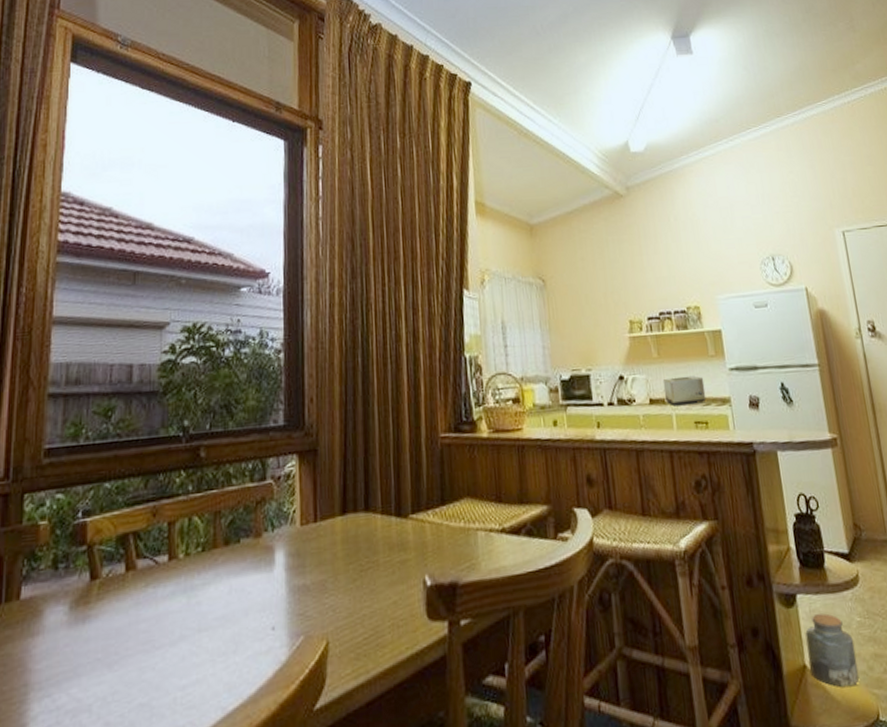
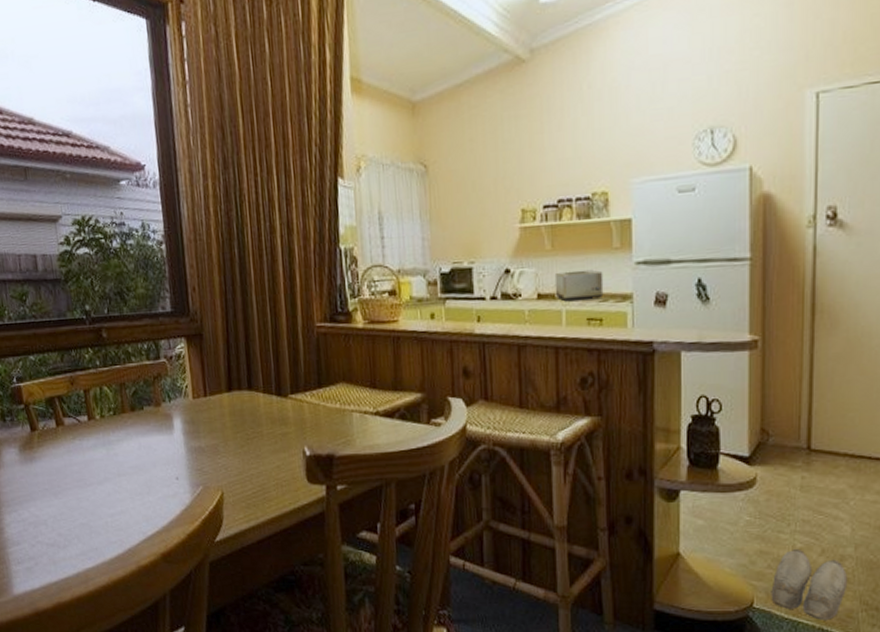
jar: present [805,613,860,688] -> none [683,510,738,576]

